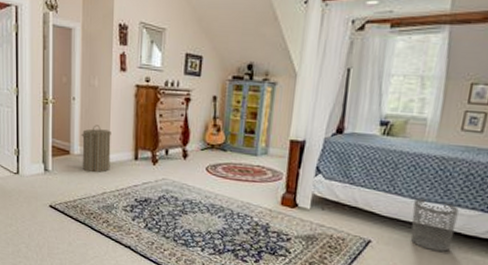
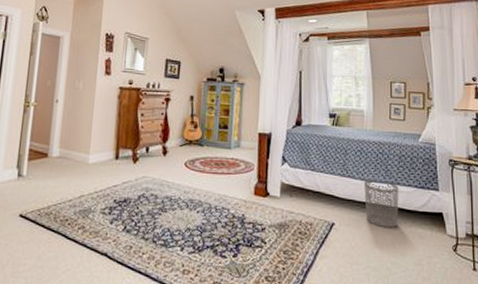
laundry hamper: present [81,125,111,173] -> none [61,126,93,175]

